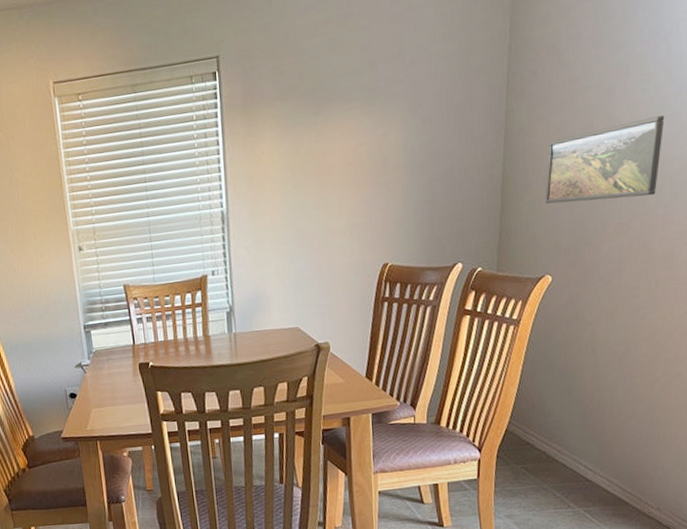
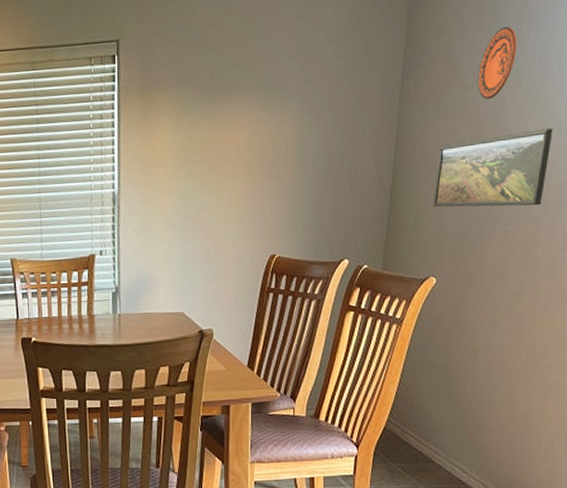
decorative plate: none [585,14,624,91] -> present [477,27,517,100]

